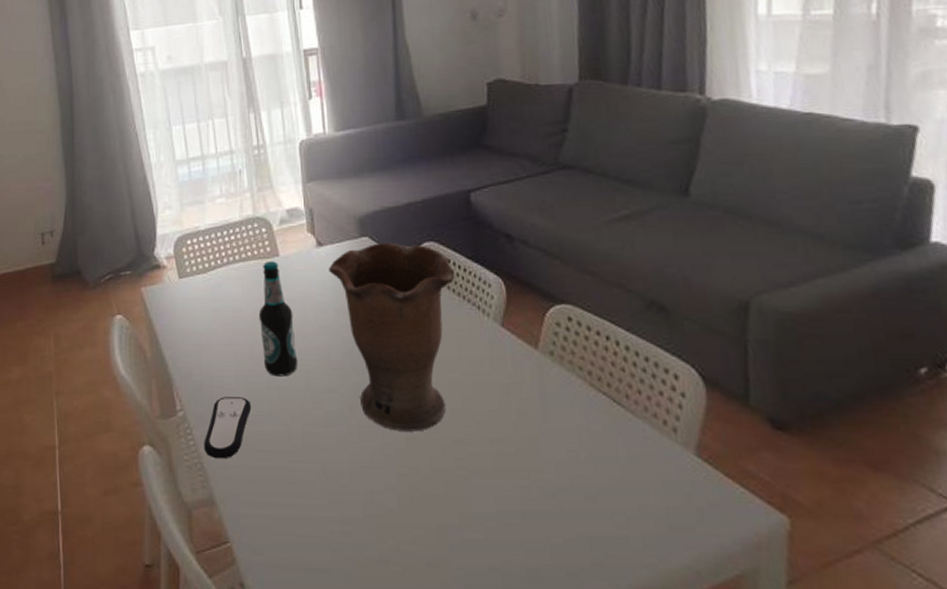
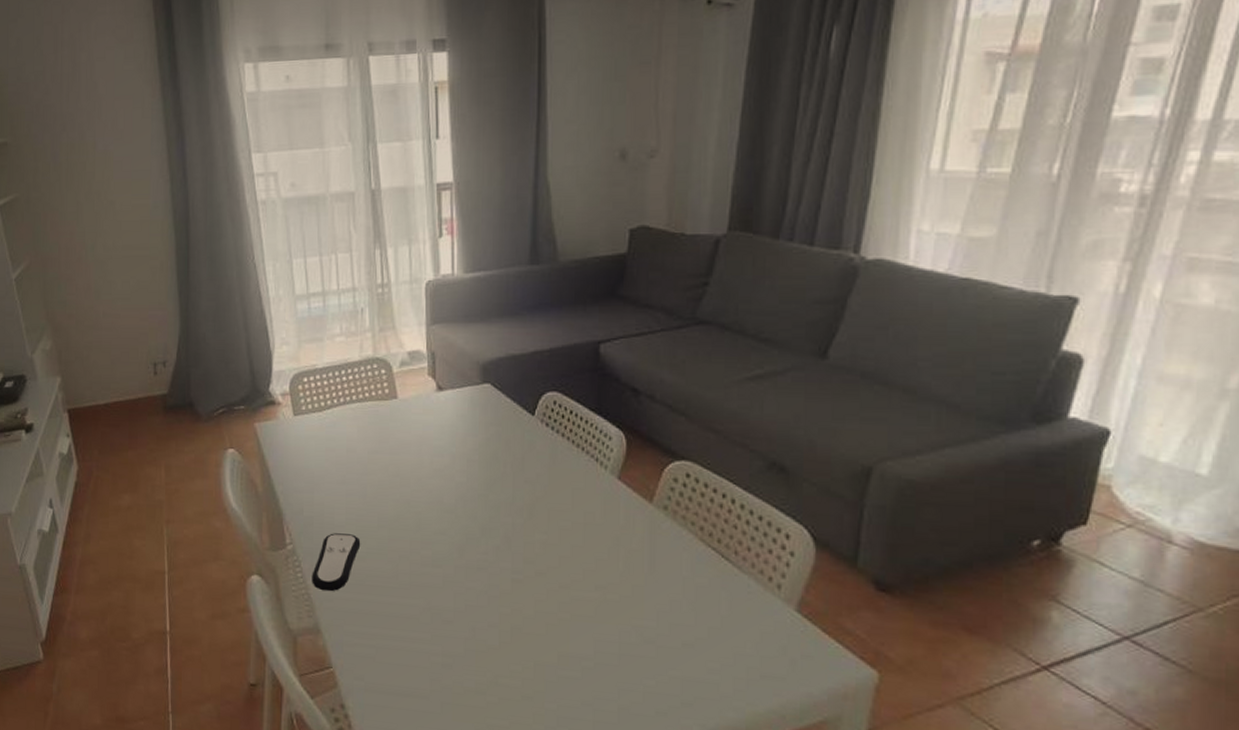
bottle: present [258,261,298,377] -> none [373,403,410,517]
vase: present [329,243,455,432] -> none [448,390,576,575]

